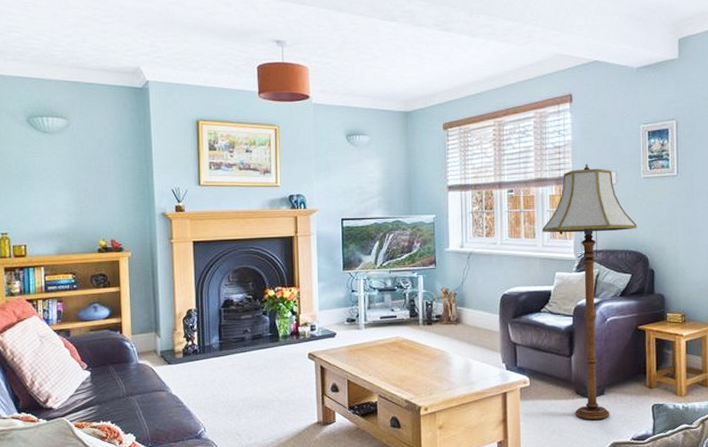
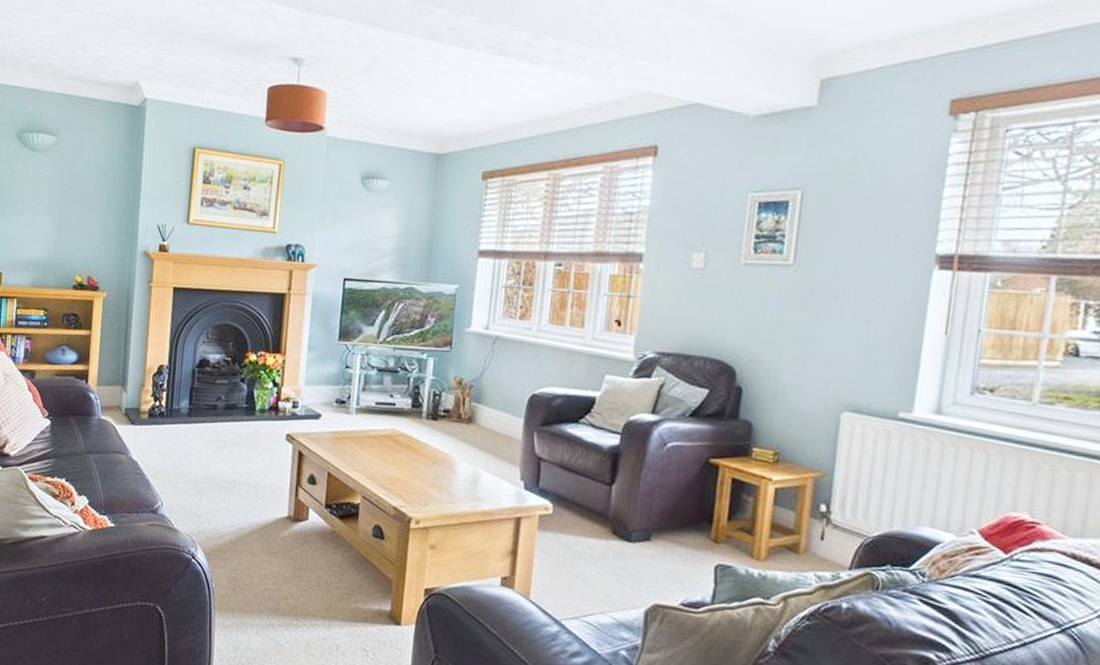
floor lamp: present [542,164,638,420] -> none [594,238,727,572]

